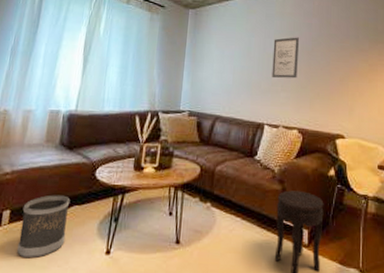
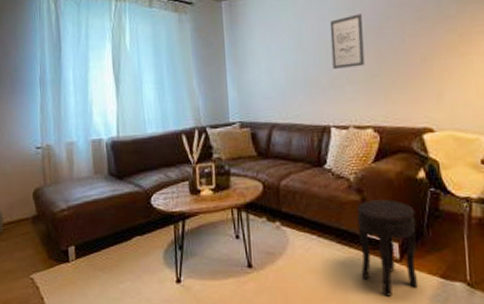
wastebasket: present [17,195,71,259] -> none [86,227,134,292]

